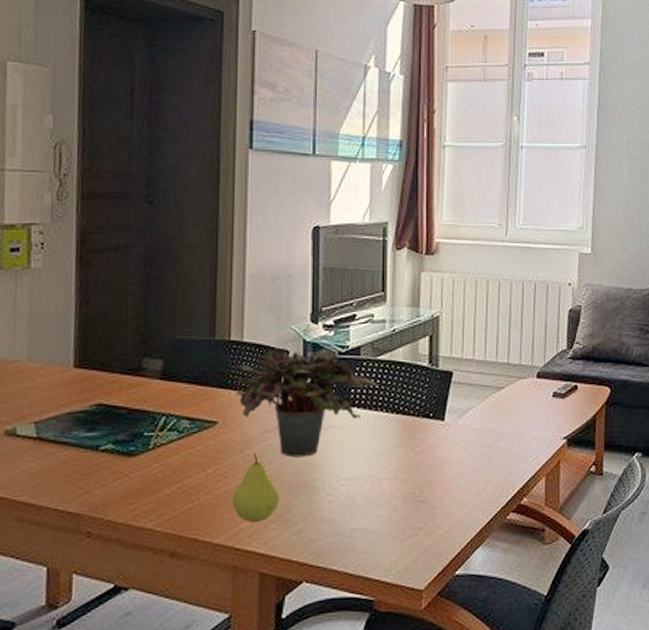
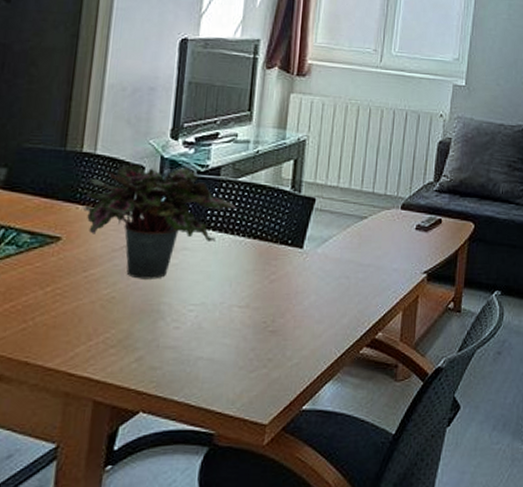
fruit: present [232,453,279,523] -> none [69,273,122,347]

